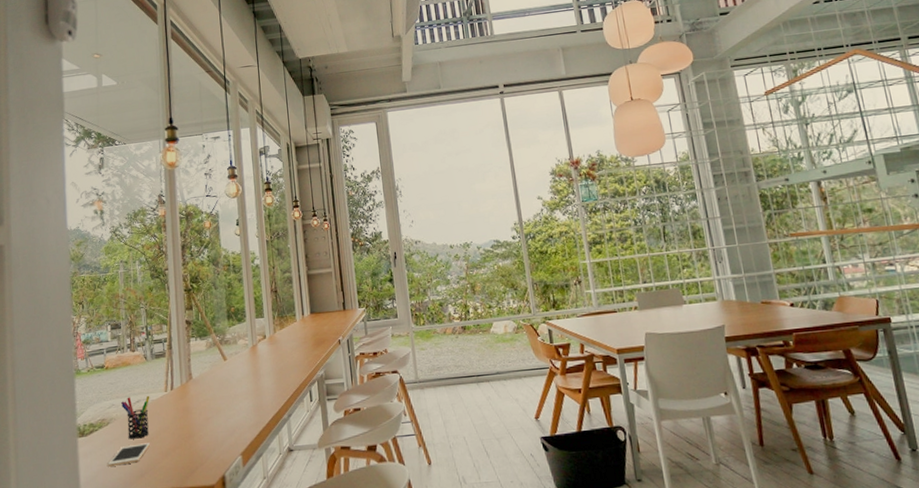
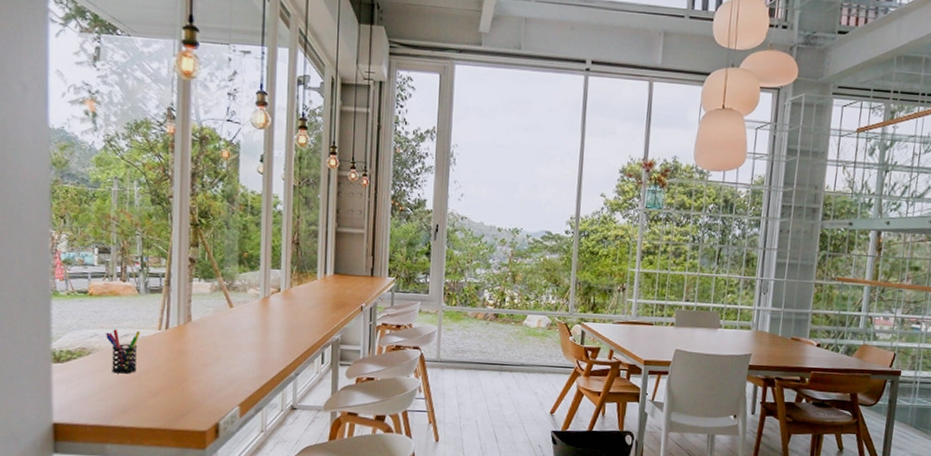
cell phone: present [107,443,150,467] -> none [86,379,137,398]

